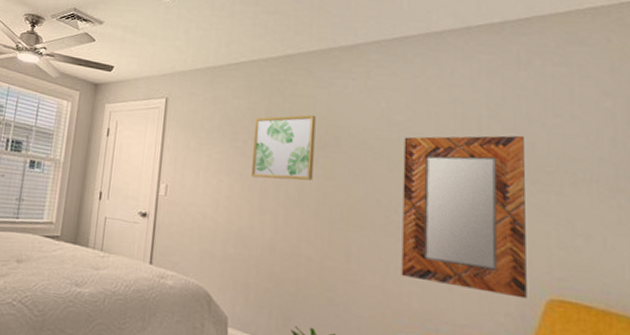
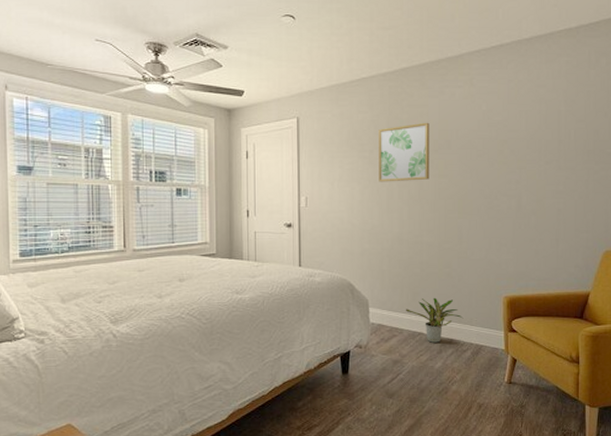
home mirror: present [401,135,527,299] -> none [500,125,591,253]

